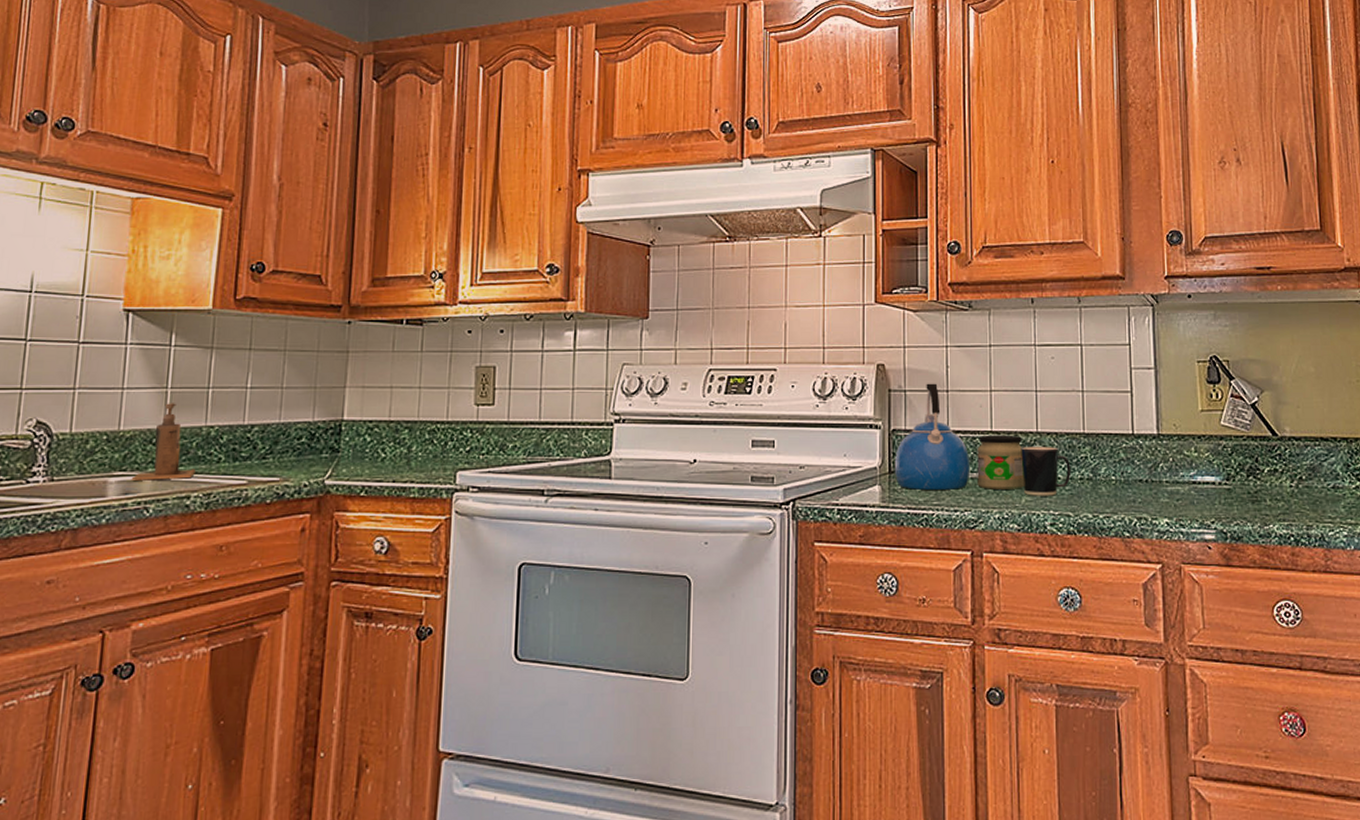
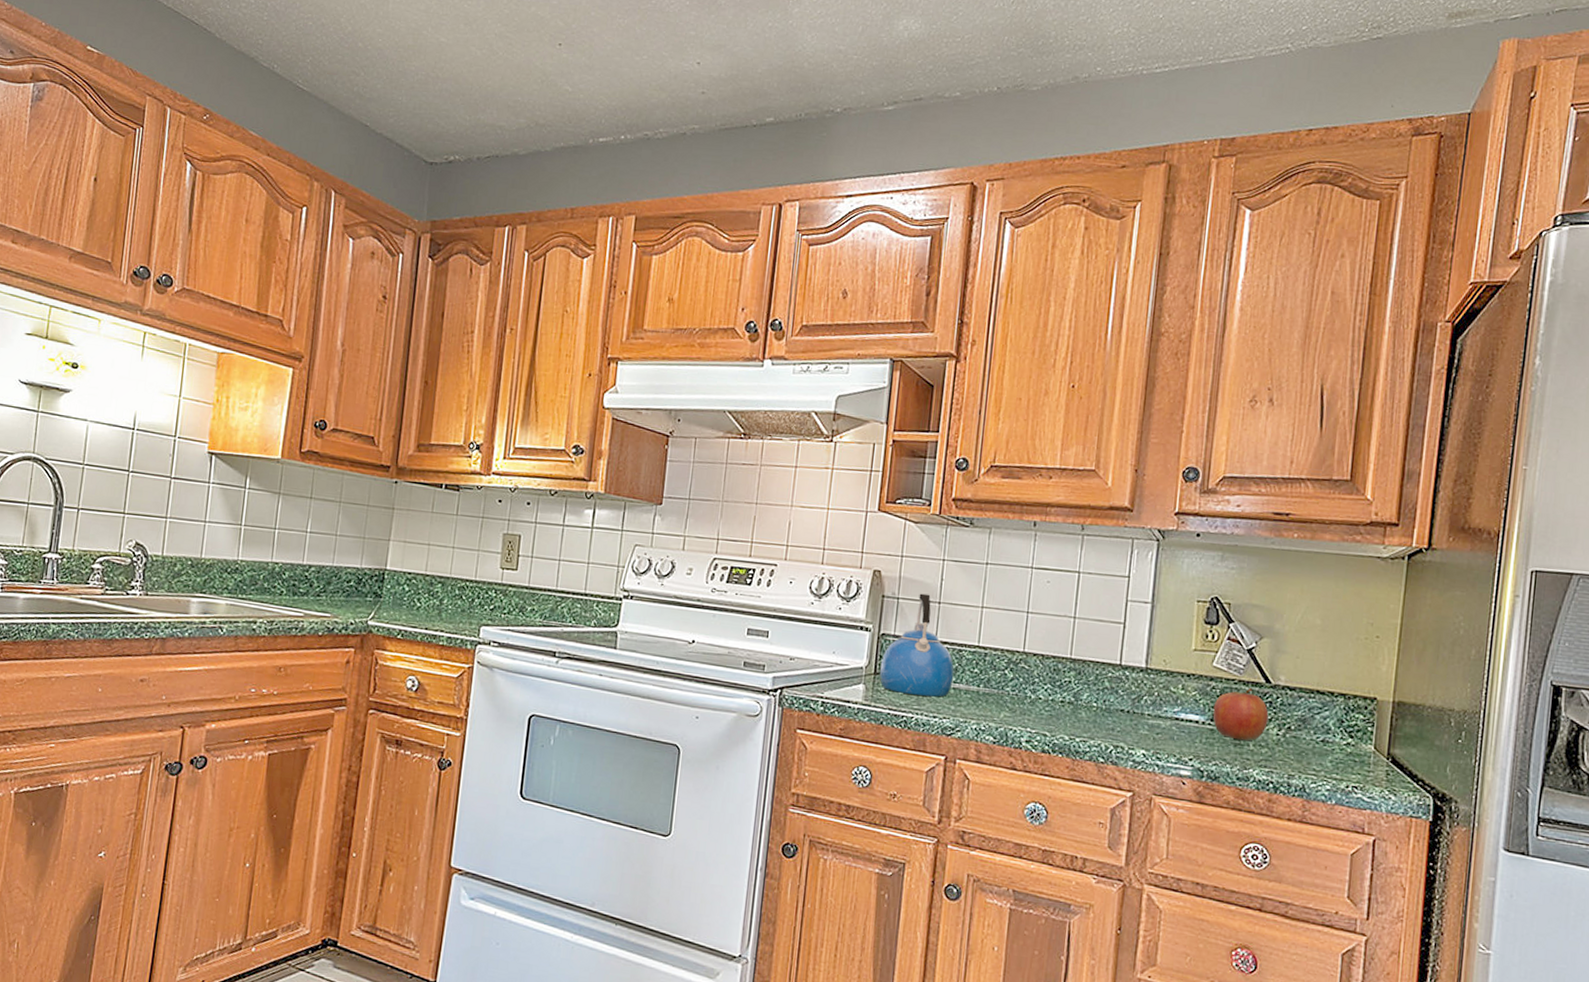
soap dispenser: present [131,403,195,480] -> none [209,538,262,606]
jar: present [977,435,1024,489] -> none [958,649,1008,704]
mug: present [1019,446,1072,496] -> none [1003,664,1054,715]
fruit: none [1227,443,1280,497] -> present [1212,688,1269,742]

